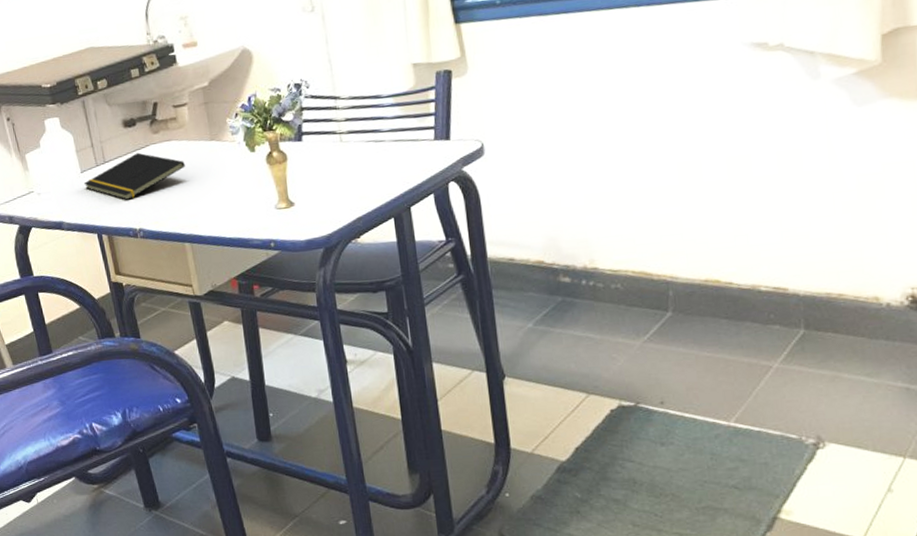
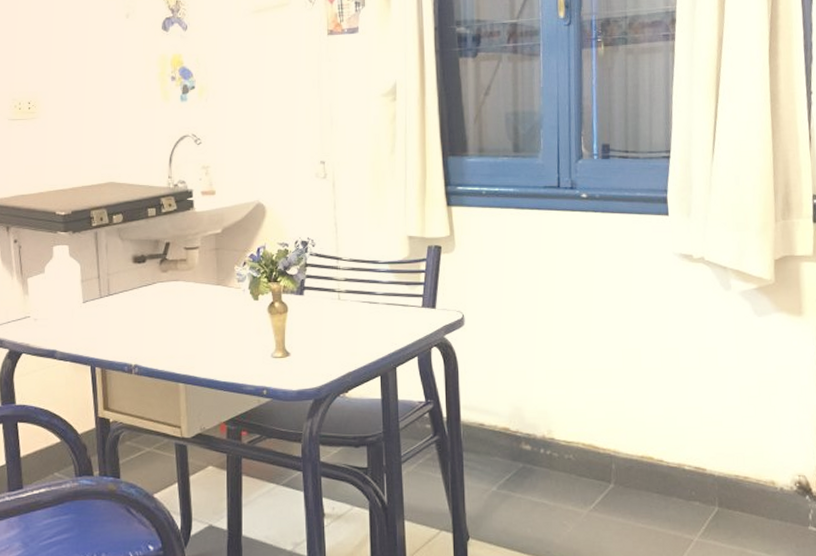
notepad: present [84,152,185,200] -> none [85,289,189,335]

